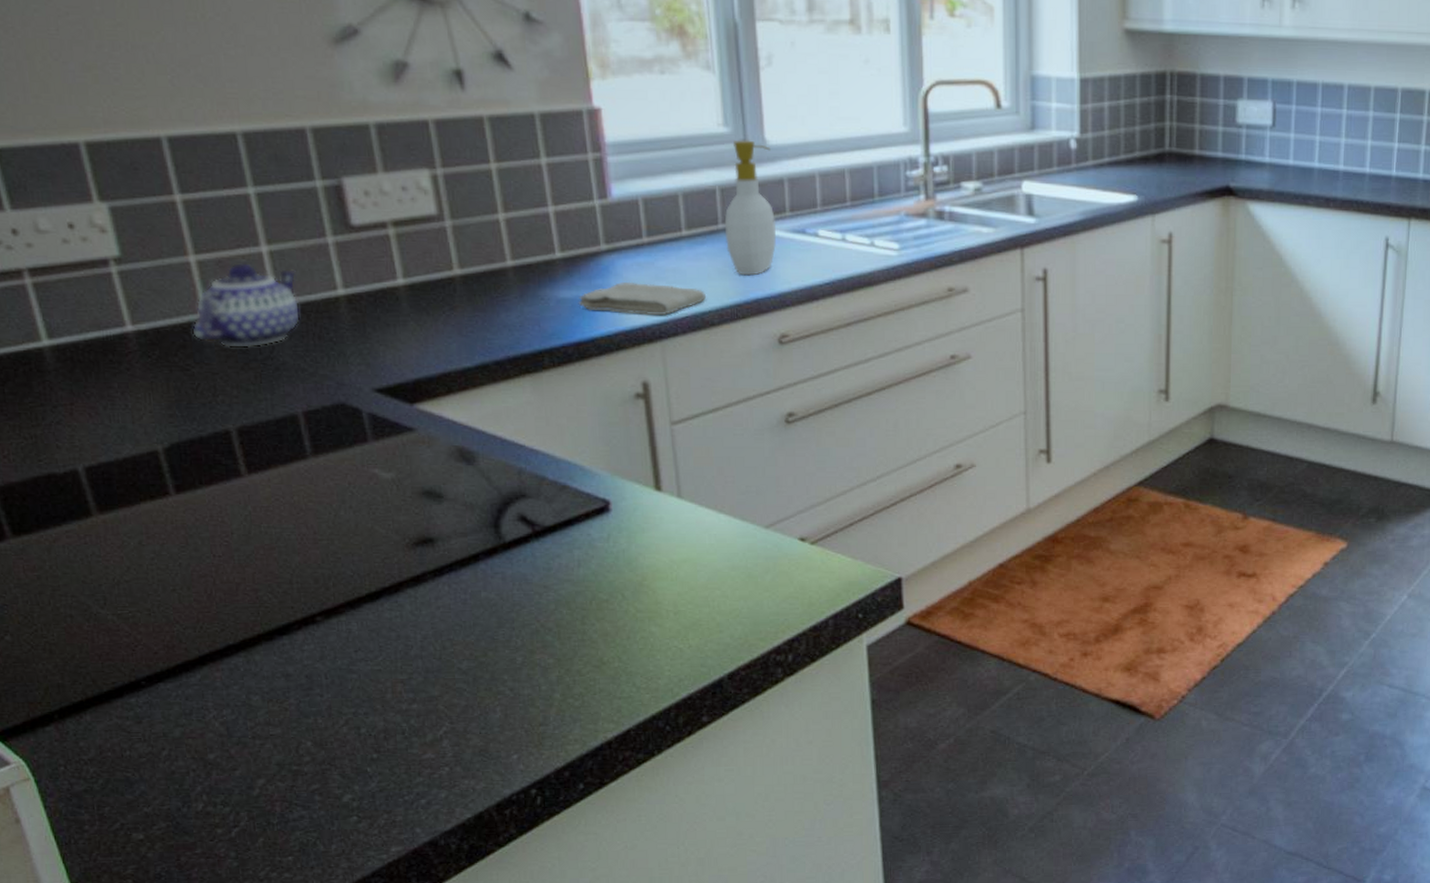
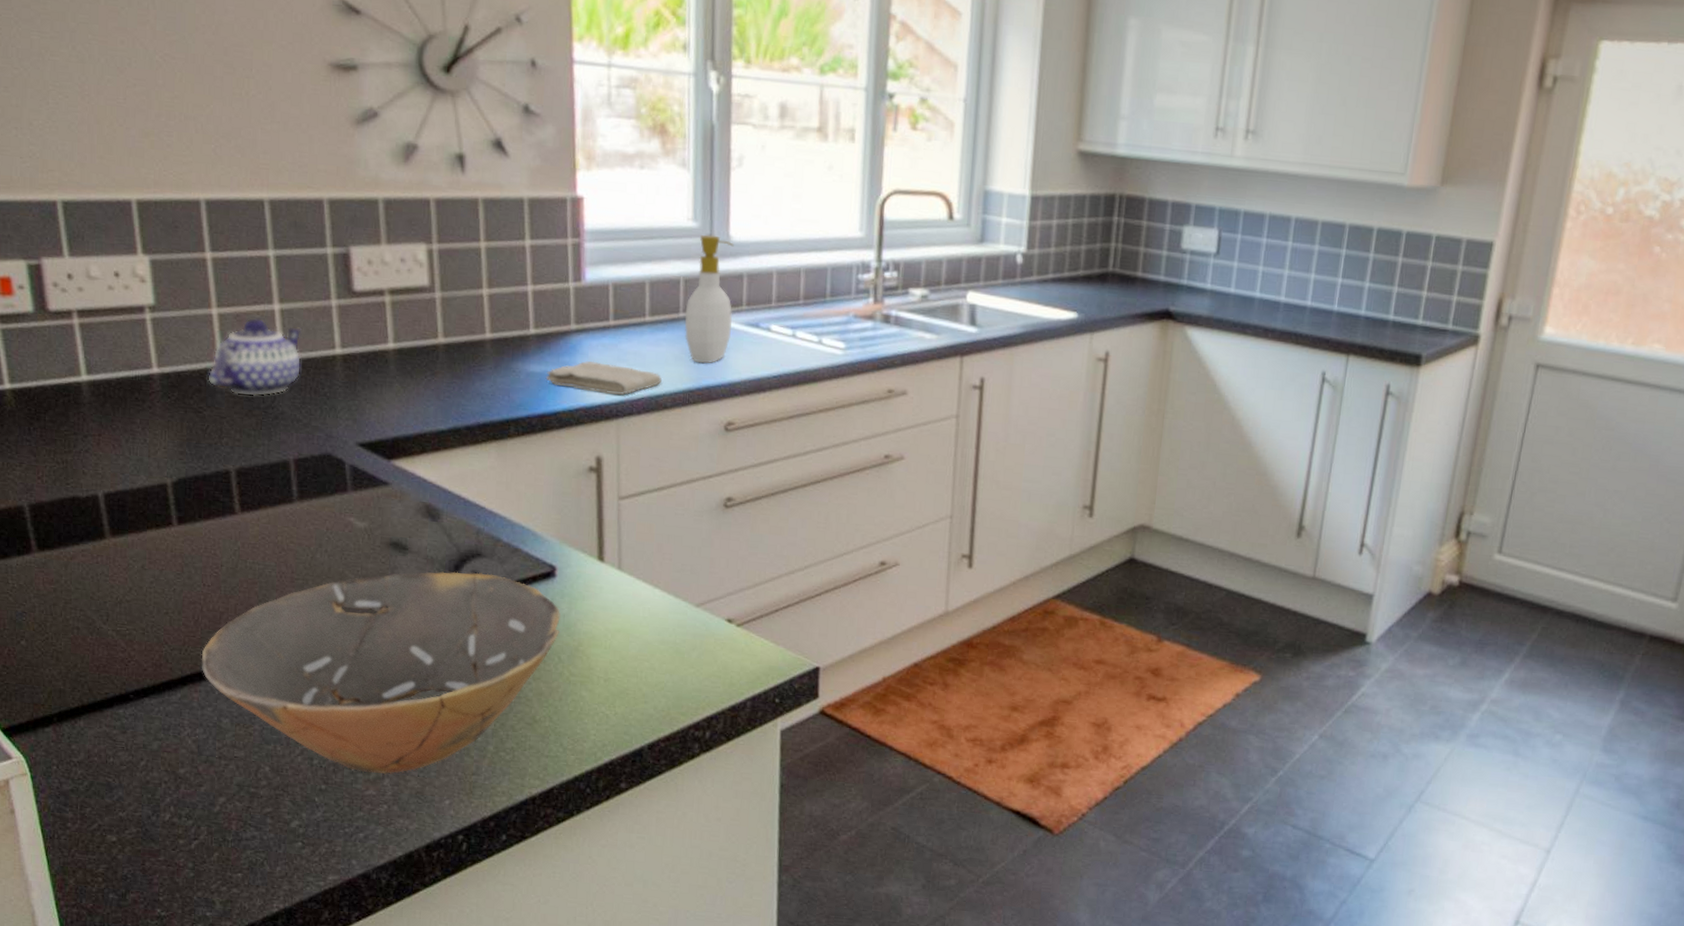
bowl: none [219,514,620,736] -> present [201,571,560,775]

